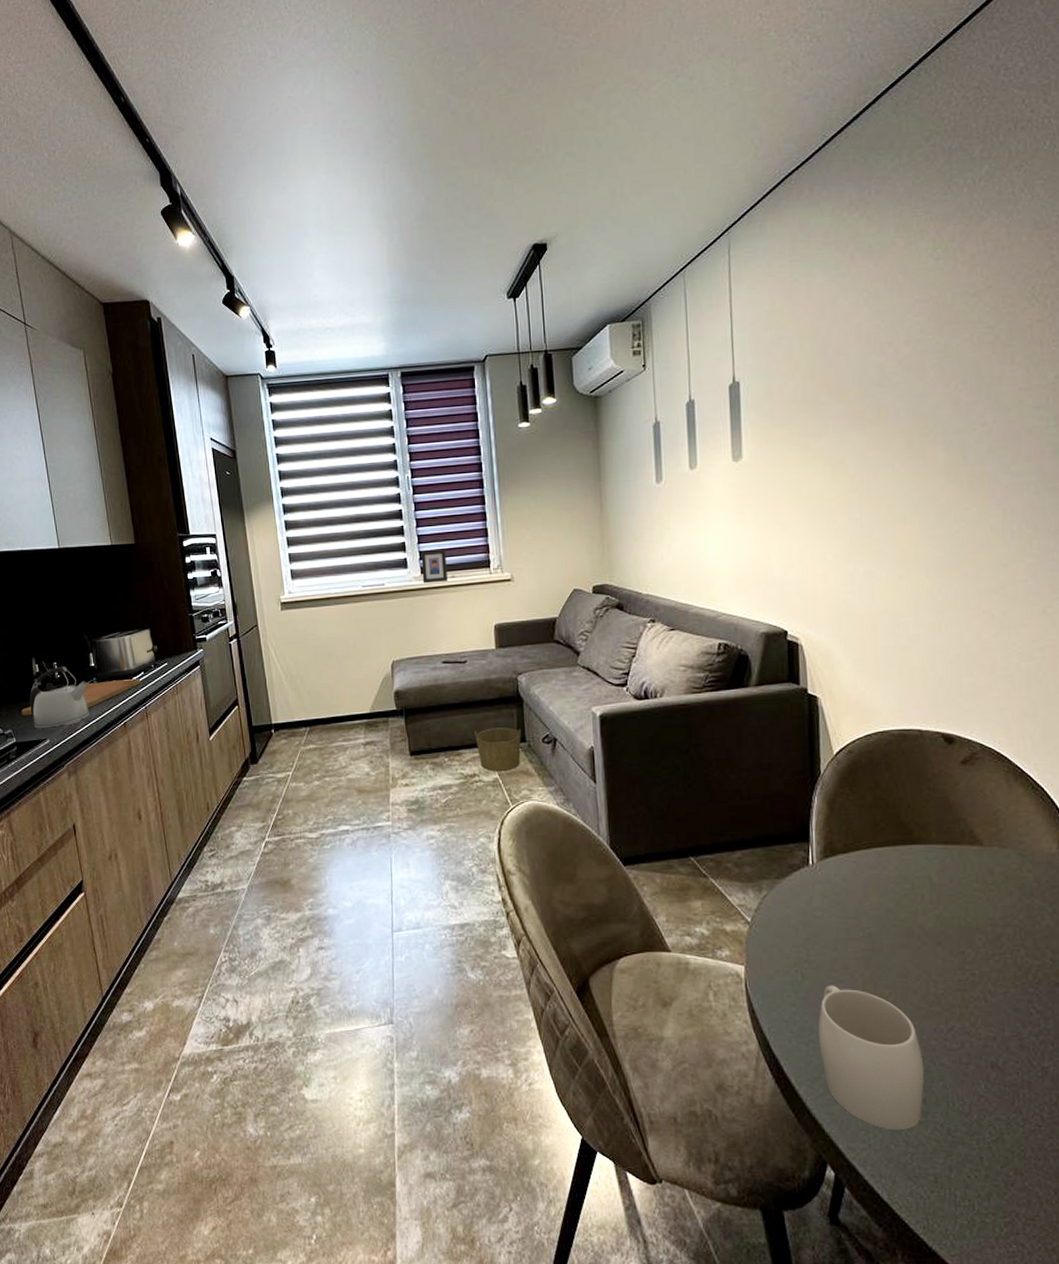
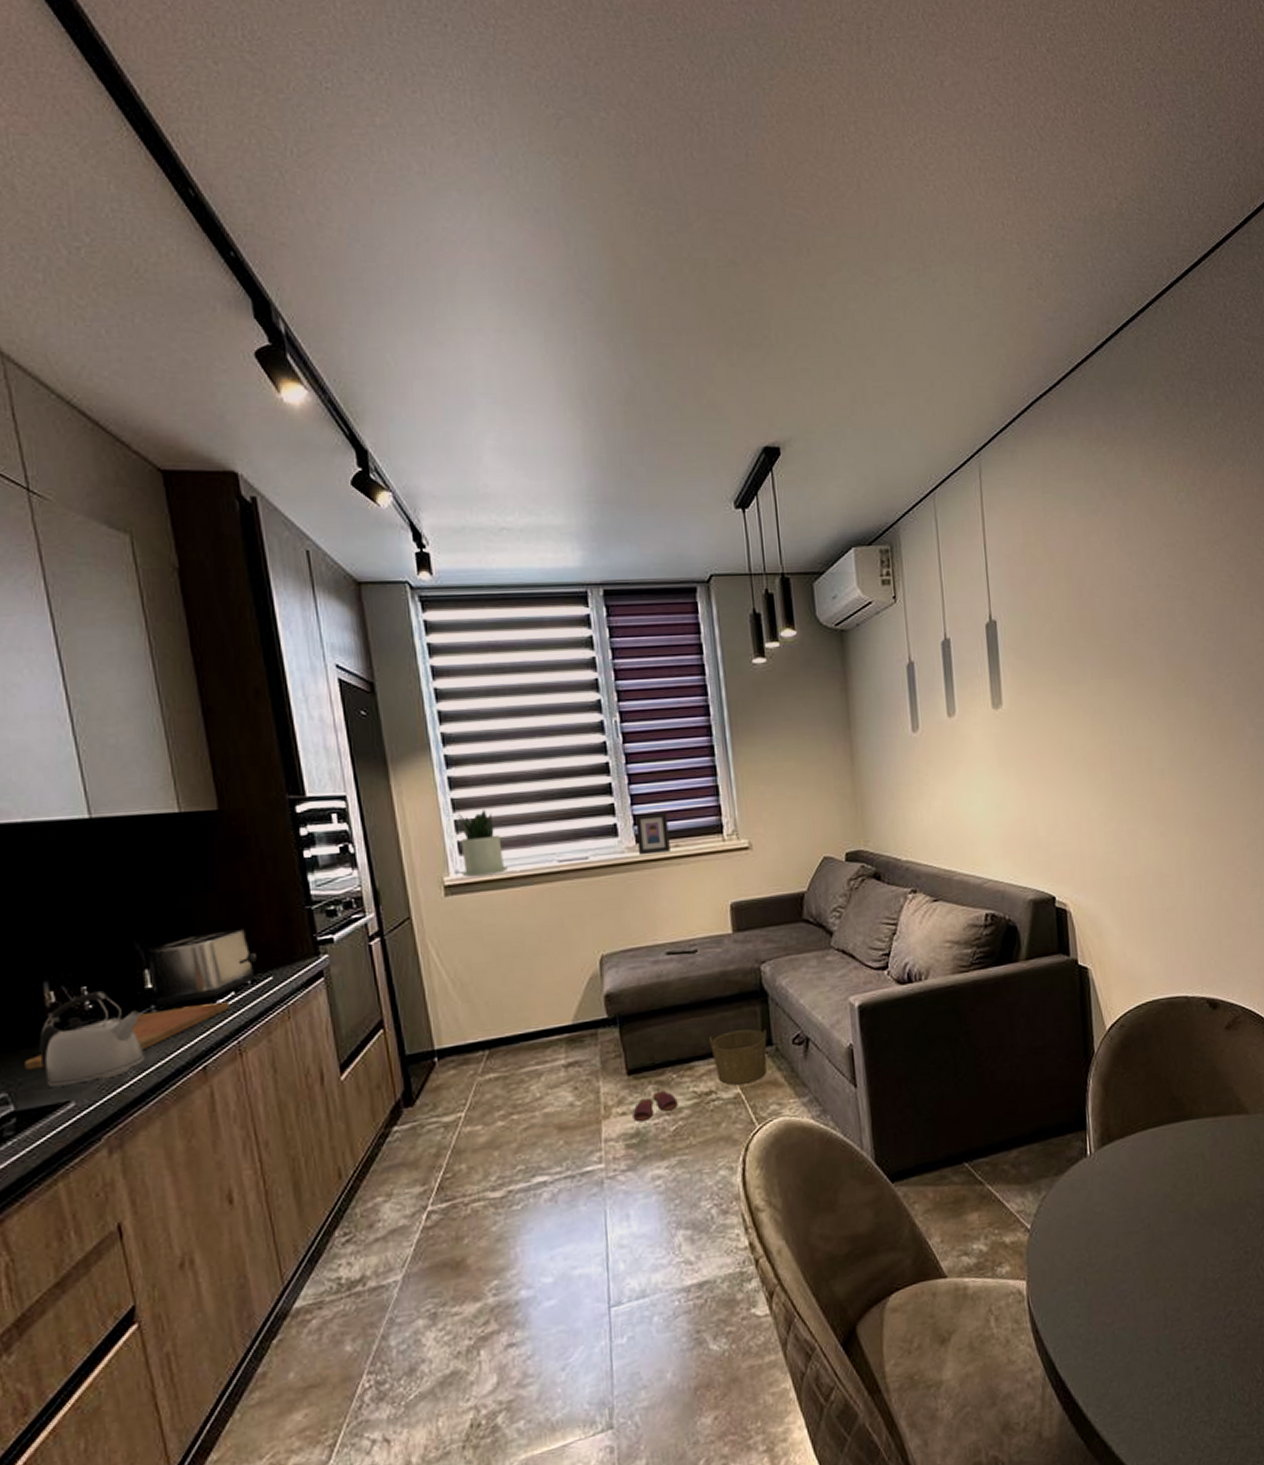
planter: none [290,545,325,597] -> present [457,809,508,878]
slippers: none [413,770,448,792] -> present [632,1090,678,1121]
mug: present [818,985,925,1130] -> none [1103,1286,1207,1438]

